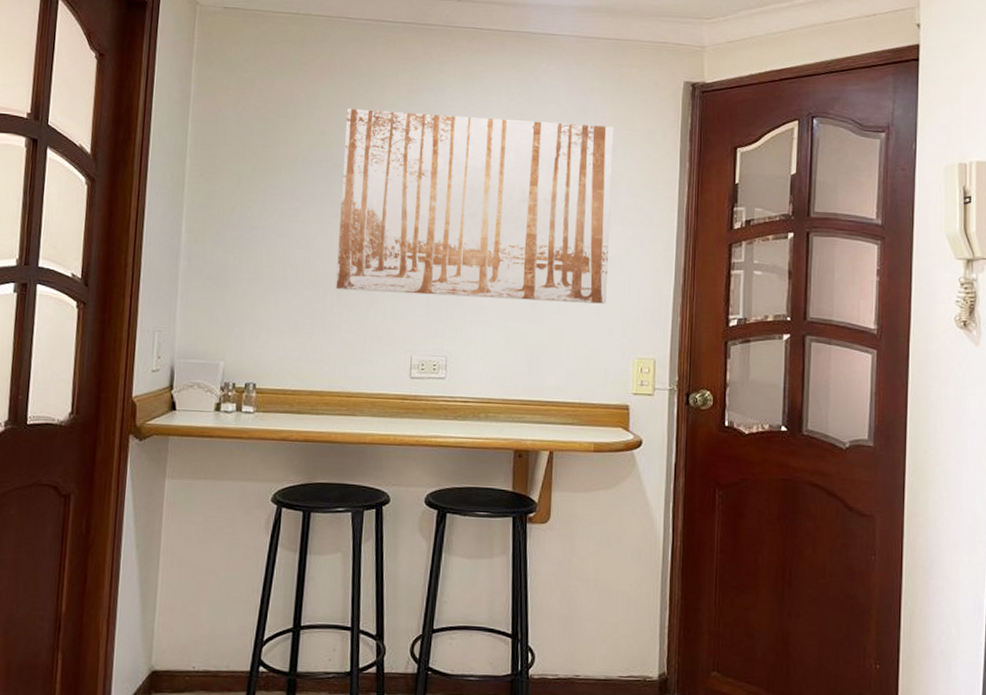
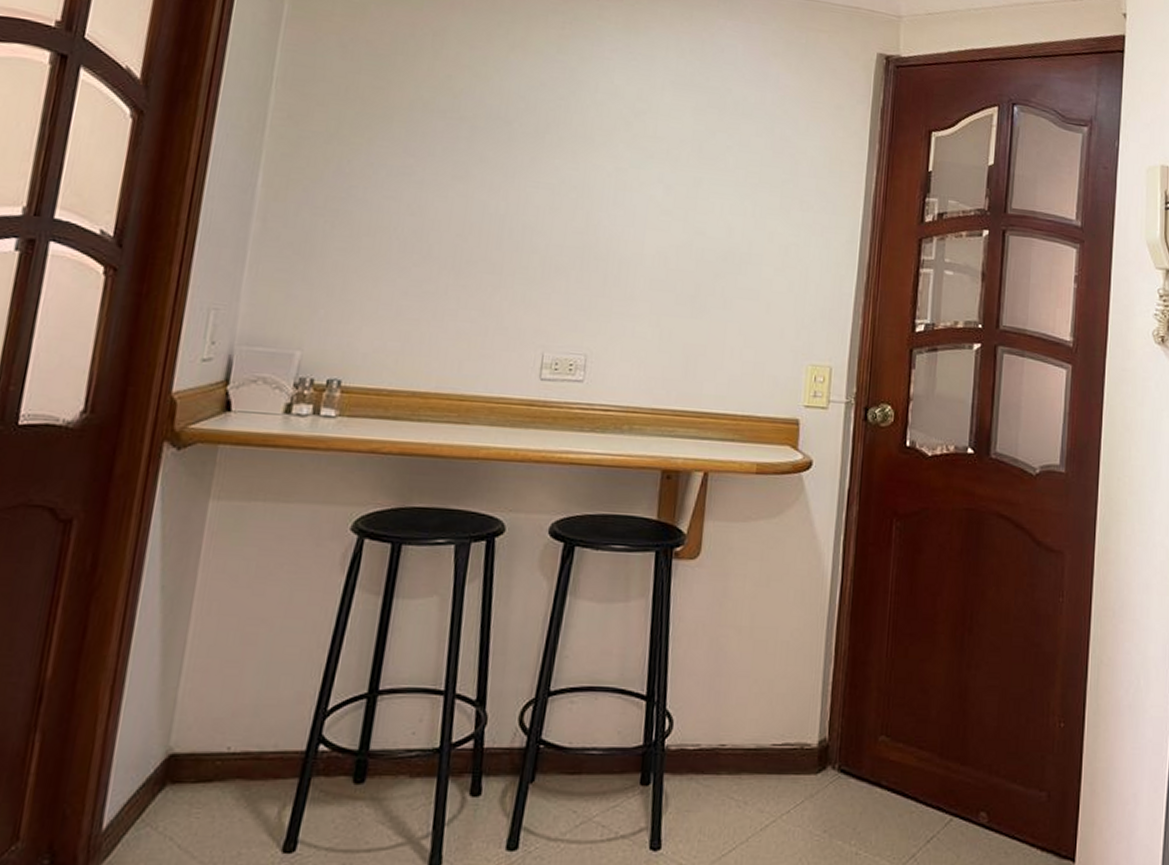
wall art: present [336,108,614,304] -> none [453,50,798,300]

